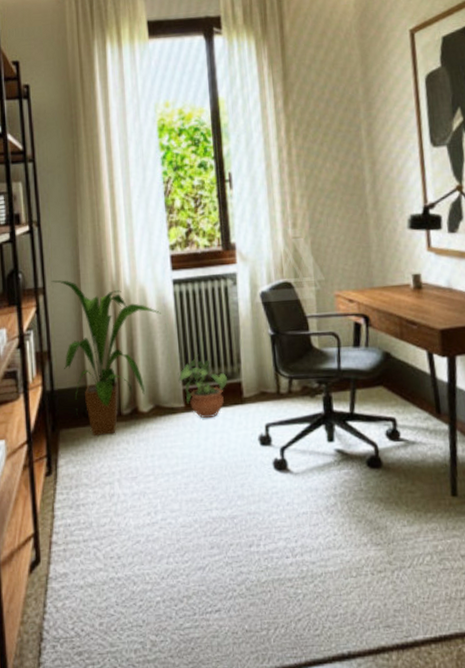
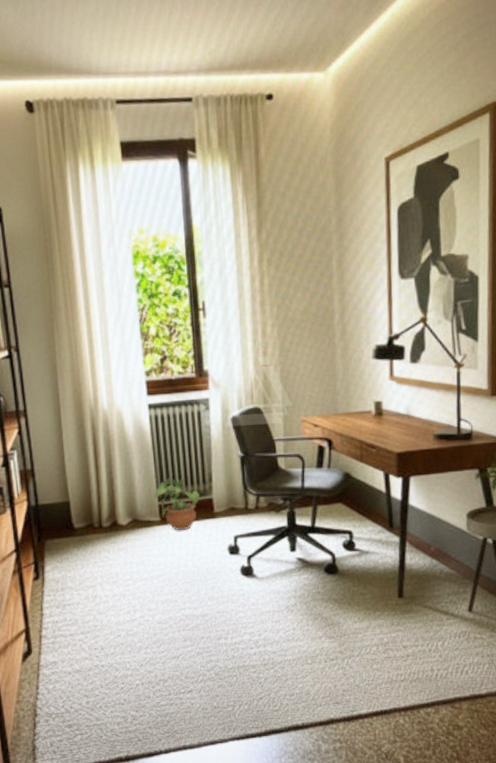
house plant: present [51,280,161,436] -> none [32,403,138,545]

